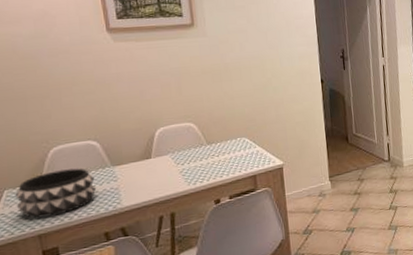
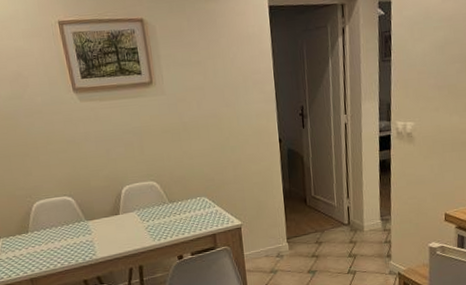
decorative bowl: present [15,168,97,219] -> none [9,221,75,265]

